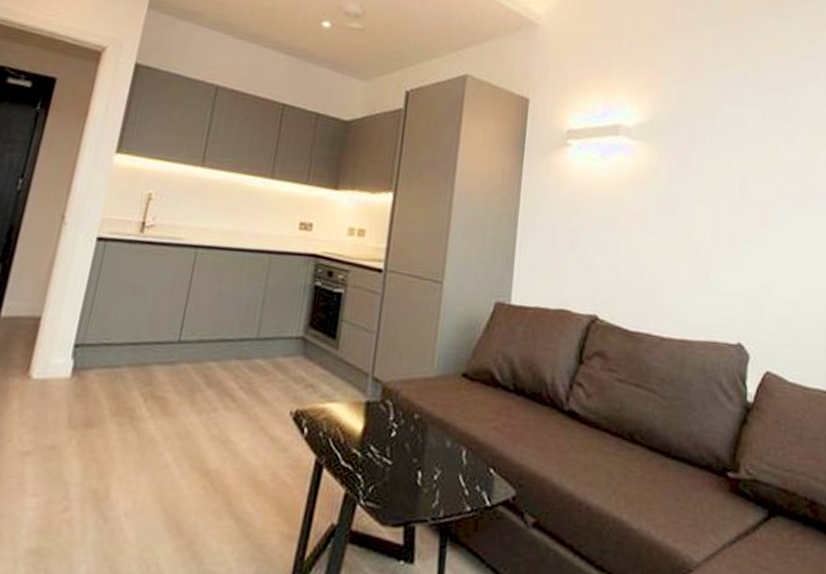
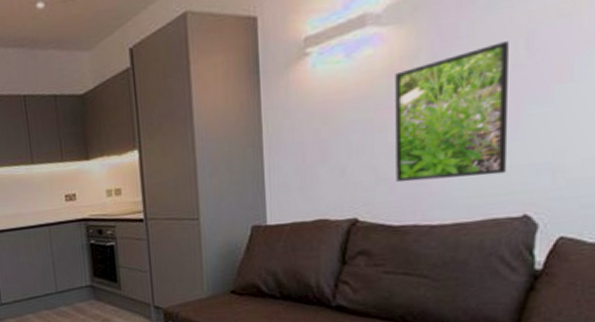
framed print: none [634,180,727,299] -> present [395,41,509,183]

